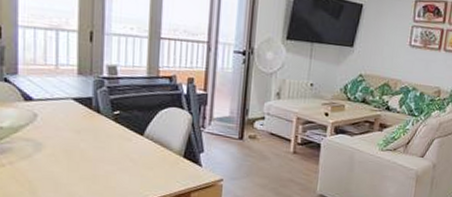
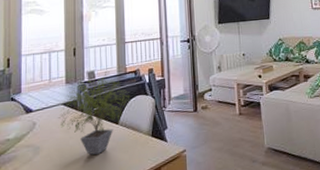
potted plant: none [67,70,161,166] -> present [58,71,130,155]

